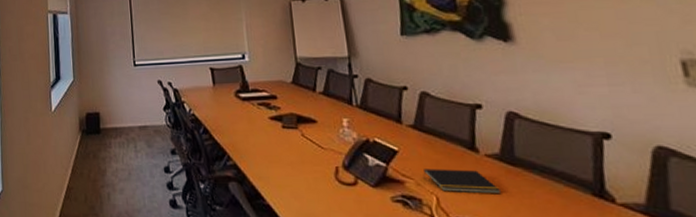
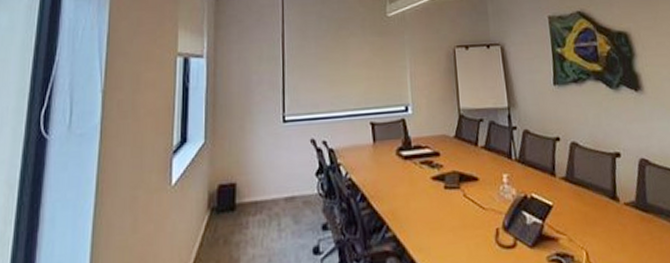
notepad: present [423,168,502,194] -> none [574,220,638,245]

